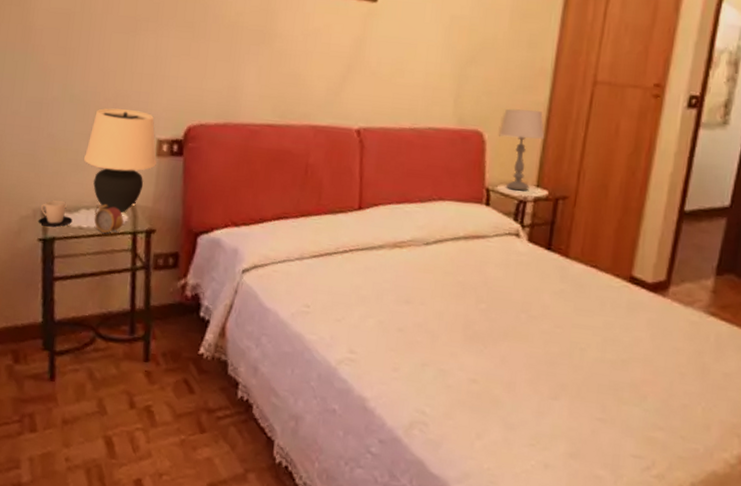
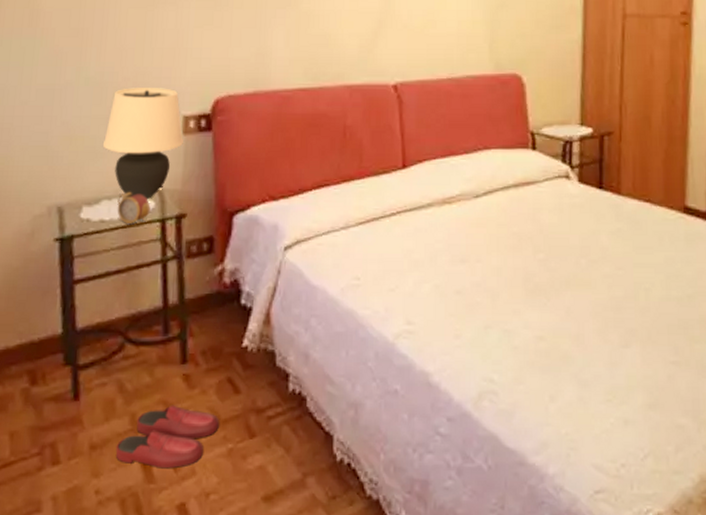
cup: present [38,200,73,226] -> none [53,193,93,223]
slippers: none [84,395,175,449] -> present [115,405,219,469]
table lamp: present [499,108,545,192] -> none [537,49,583,132]

